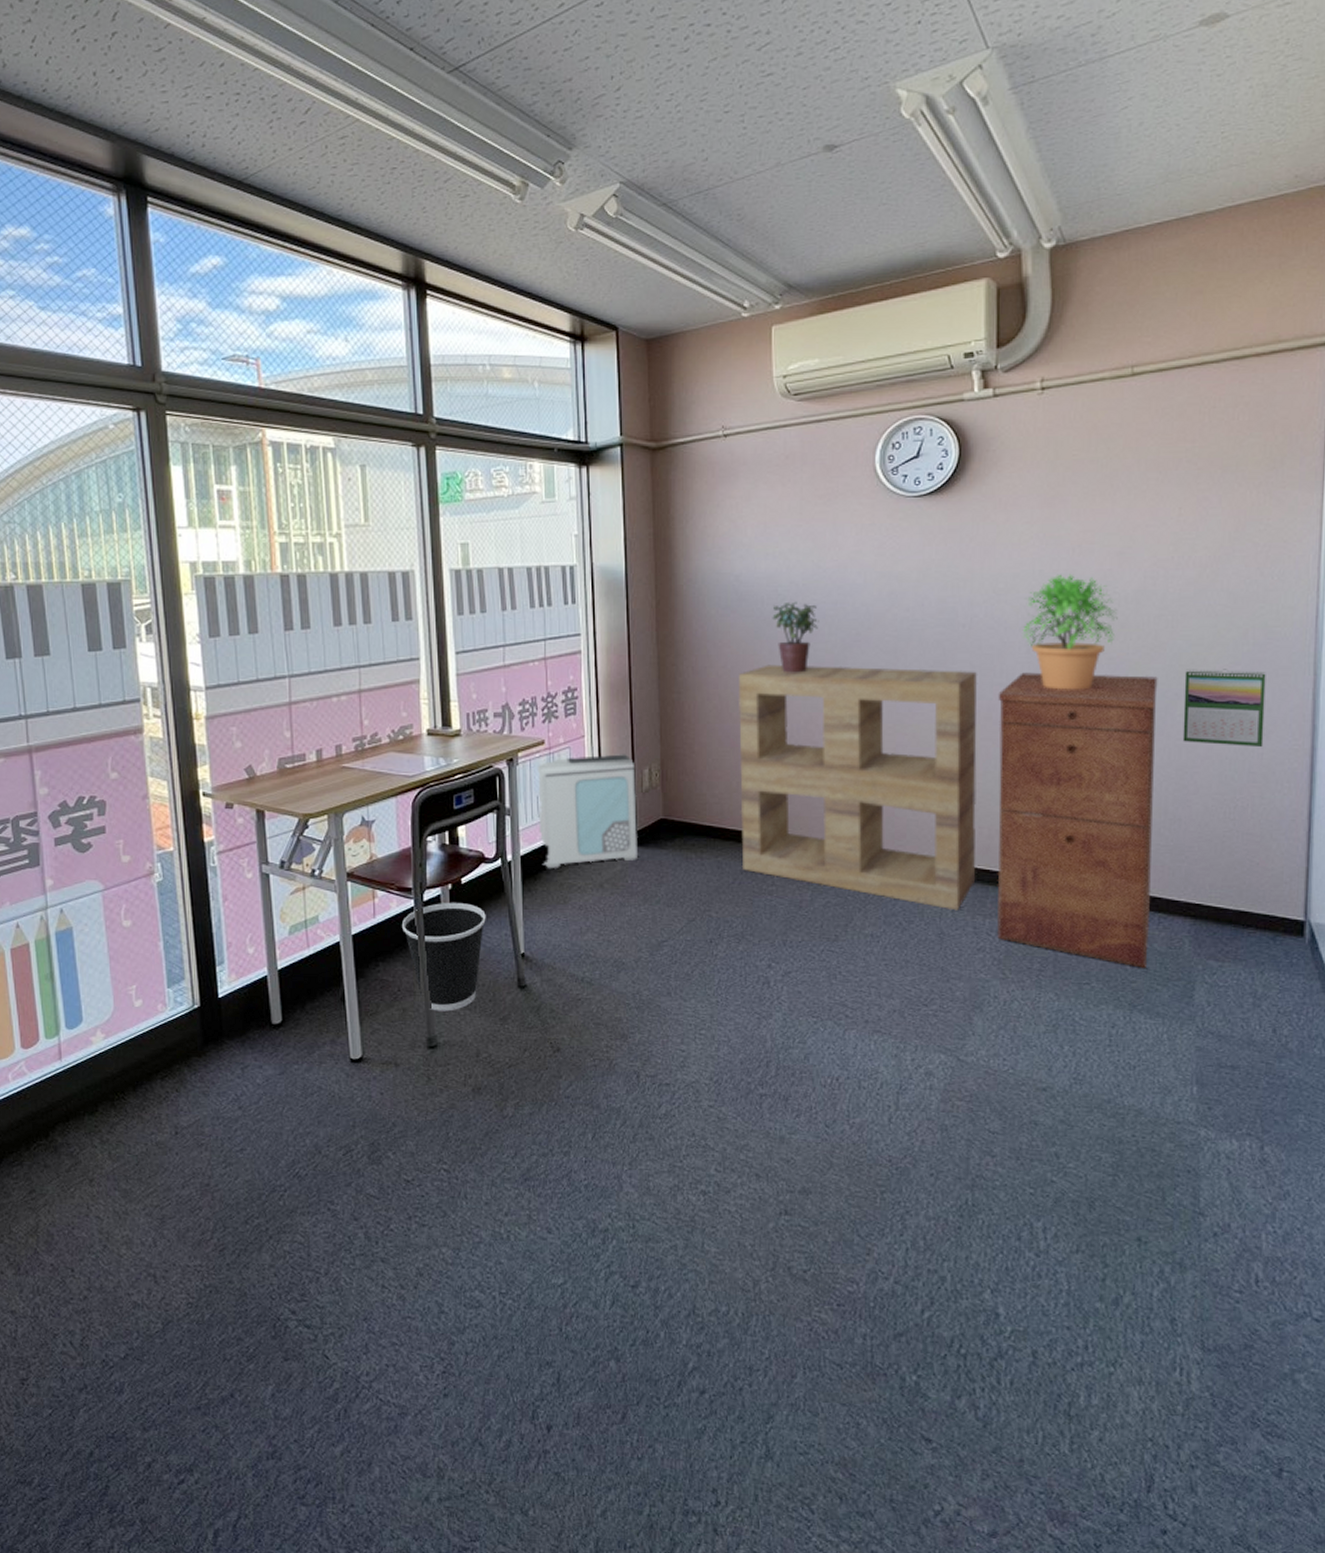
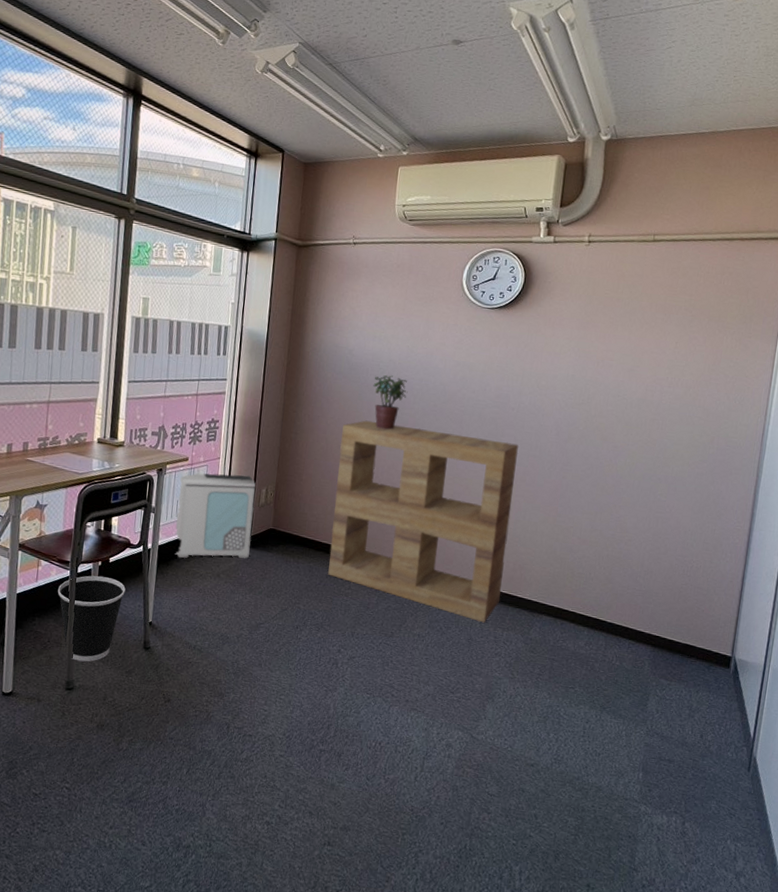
filing cabinet: present [997,672,1158,968] -> none [511,449,648,680]
potted plant: present [1022,574,1118,690] -> none [555,379,624,468]
calendar: present [1182,669,1266,748] -> none [660,461,724,526]

